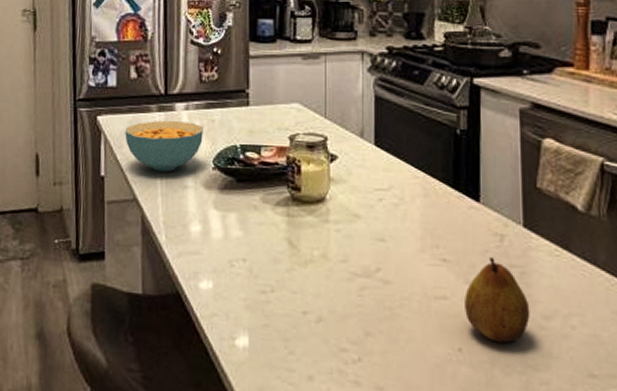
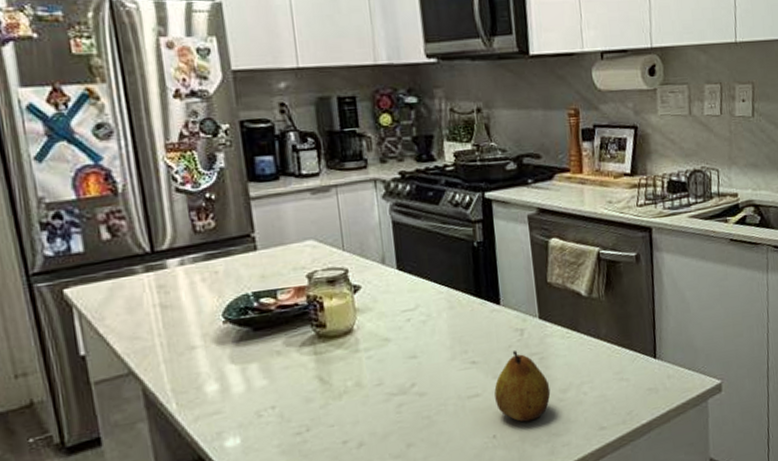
cereal bowl: present [125,120,203,172] -> none [105,277,207,338]

